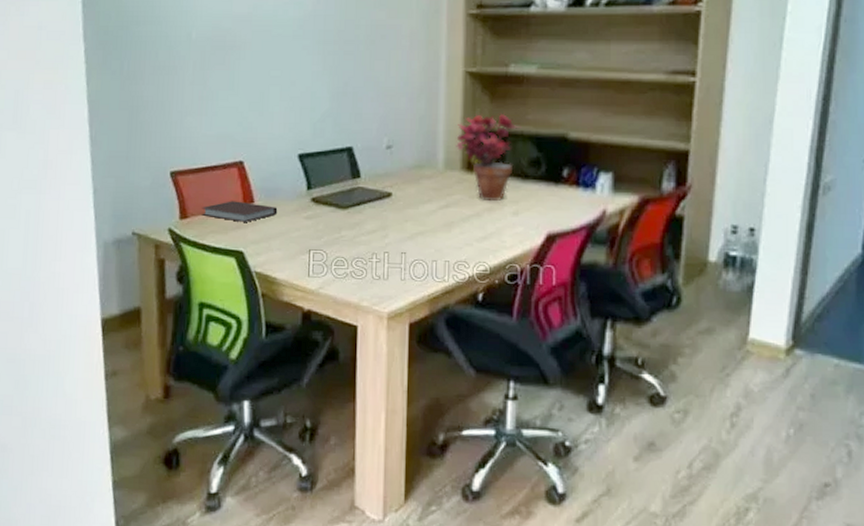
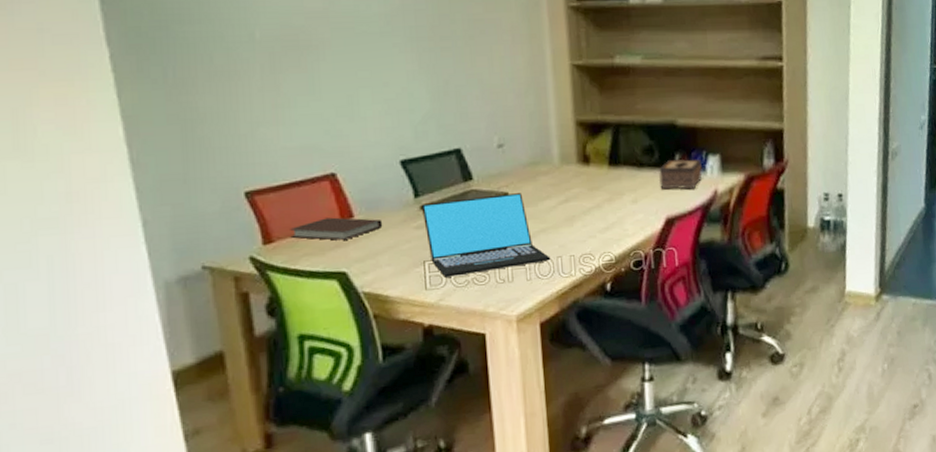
laptop: none [312,194,426,268] -> present [421,193,551,277]
potted plant: present [456,114,521,202] -> none [569,105,632,192]
tissue box: none [543,173,591,207] -> present [658,158,702,190]

